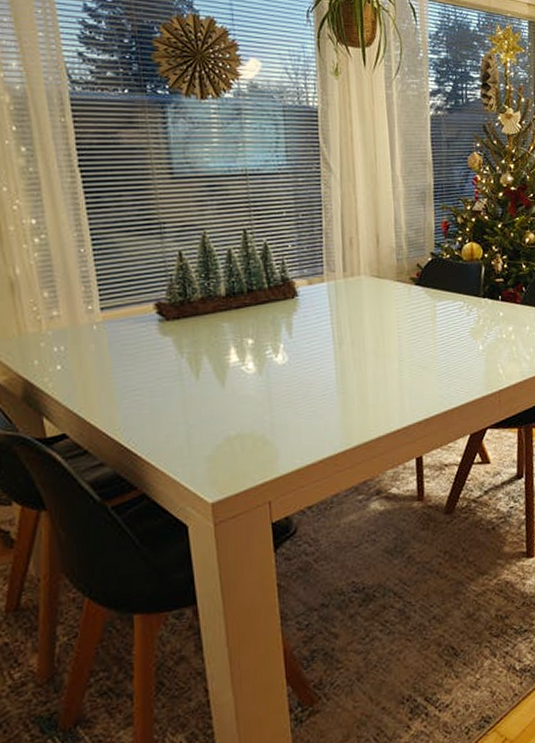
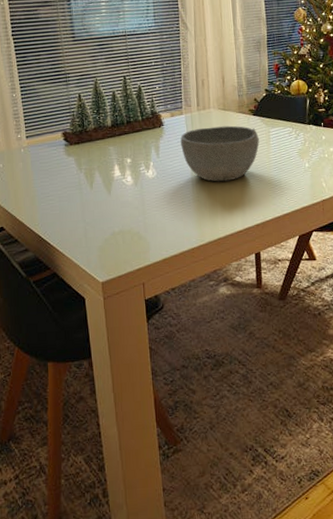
bowl: none [321,297,423,369] -> present [180,125,259,182]

